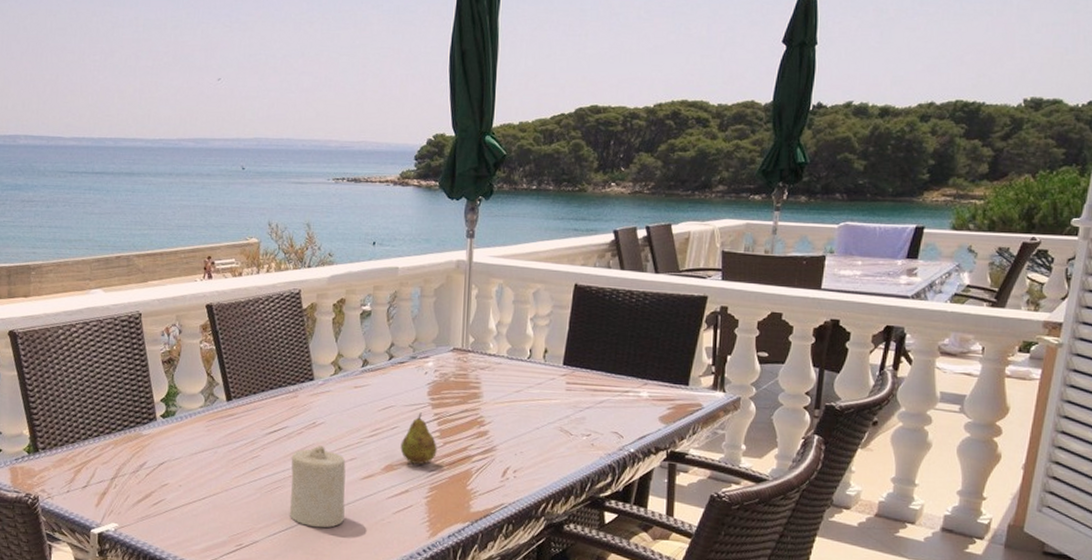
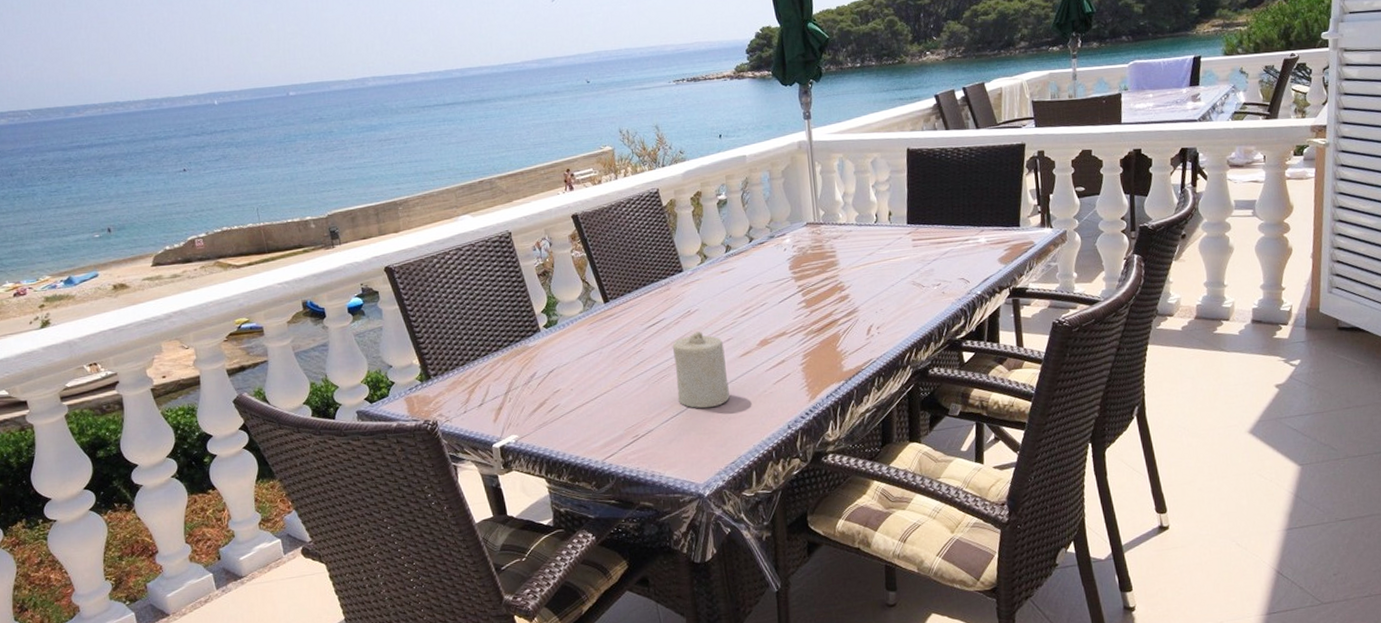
fruit: present [400,412,437,464] -> none [771,286,805,335]

